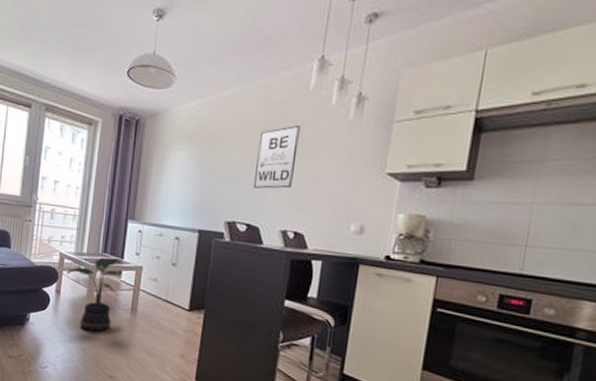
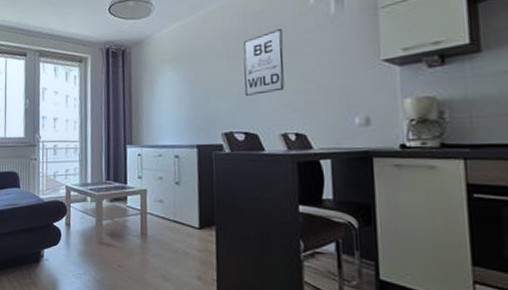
potted plant: present [67,257,122,332] -> none [74,184,126,262]

